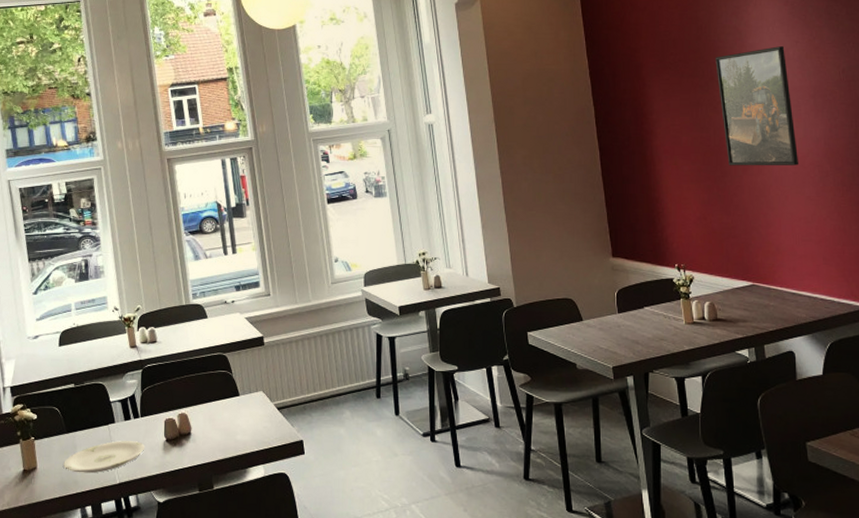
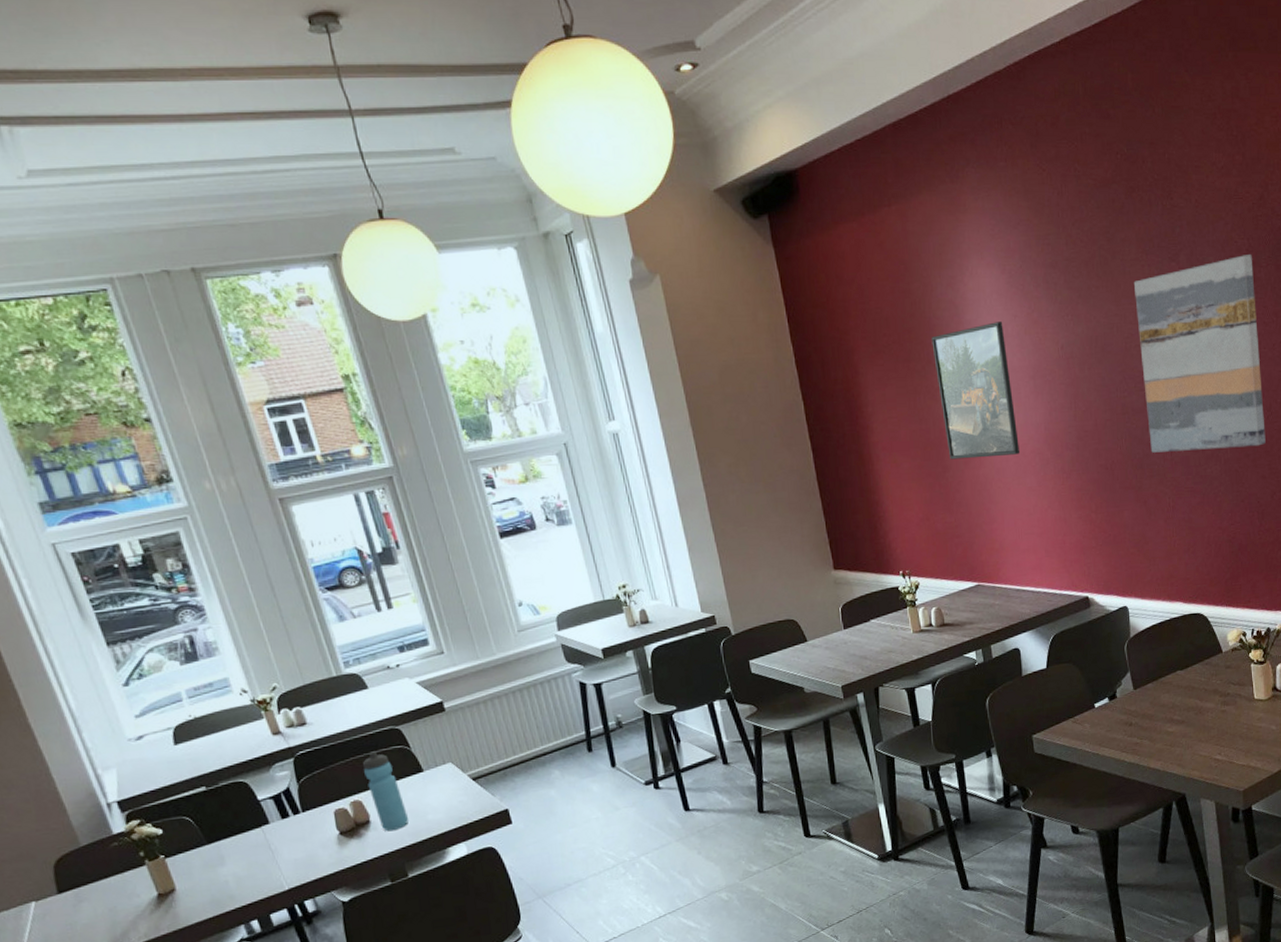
plate: present [63,441,145,474] -> none [210,839,315,887]
water bottle: none [193,372,222,445] -> present [363,751,409,832]

